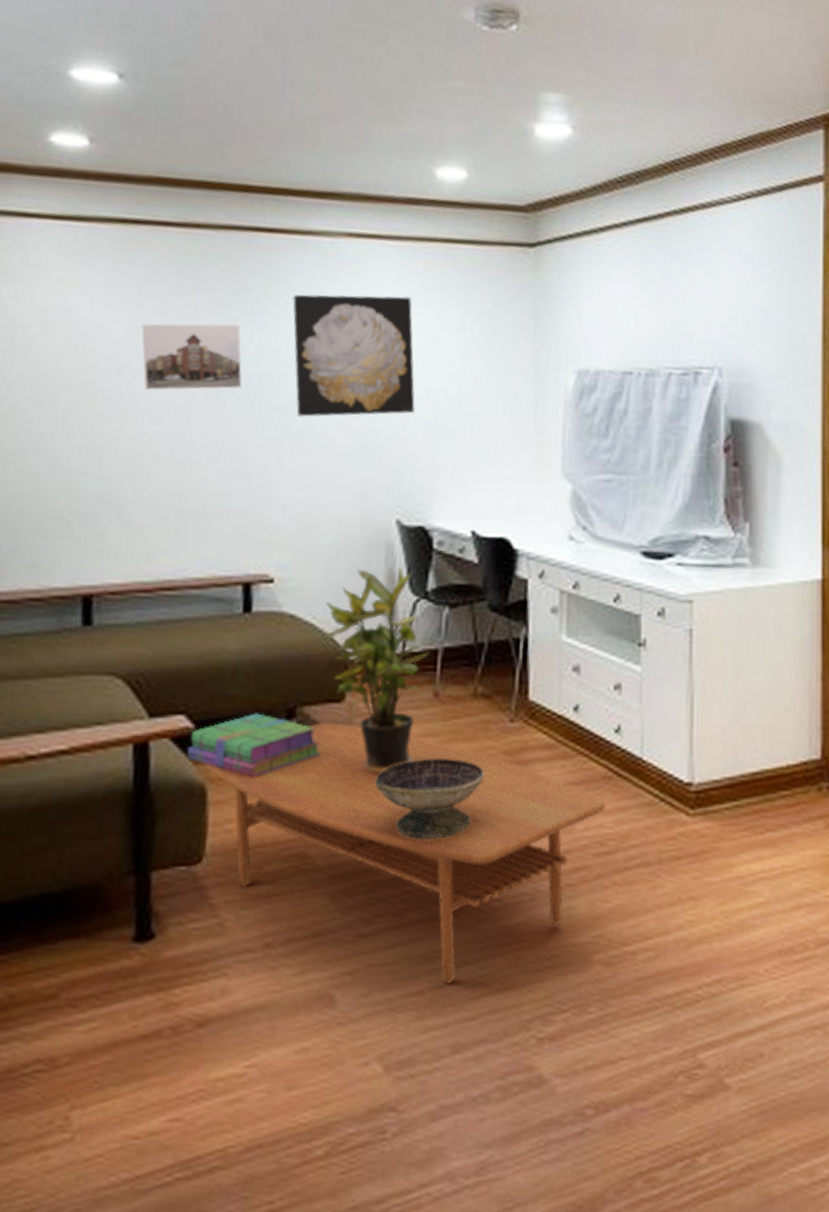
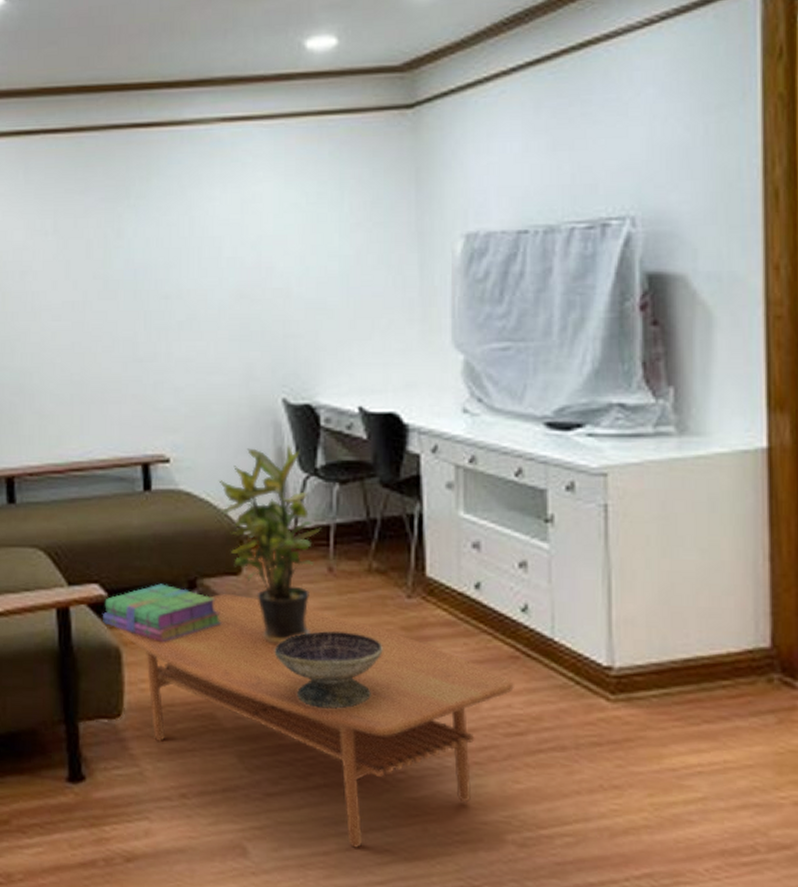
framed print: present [142,324,242,390] -> none [39,220,130,288]
wall art: present [293,294,415,417] -> none [172,175,295,303]

